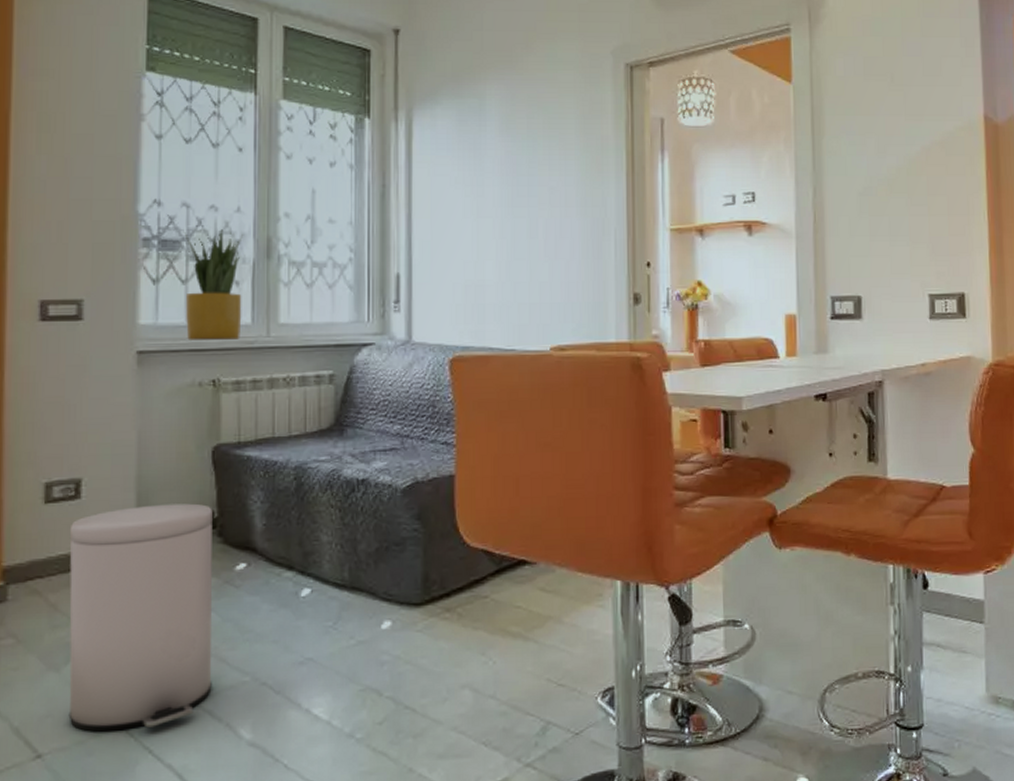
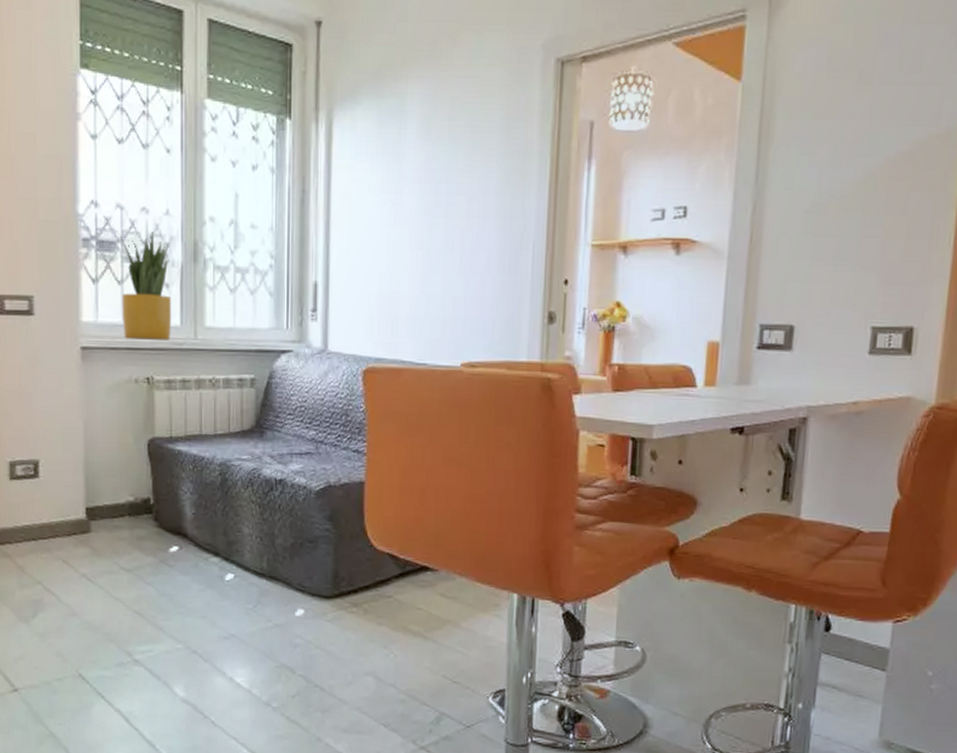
pedal bin: present [68,503,213,732] -> none [31,488,151,678]

